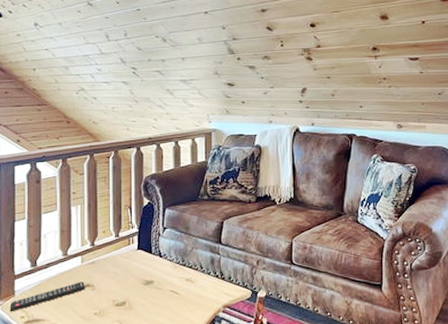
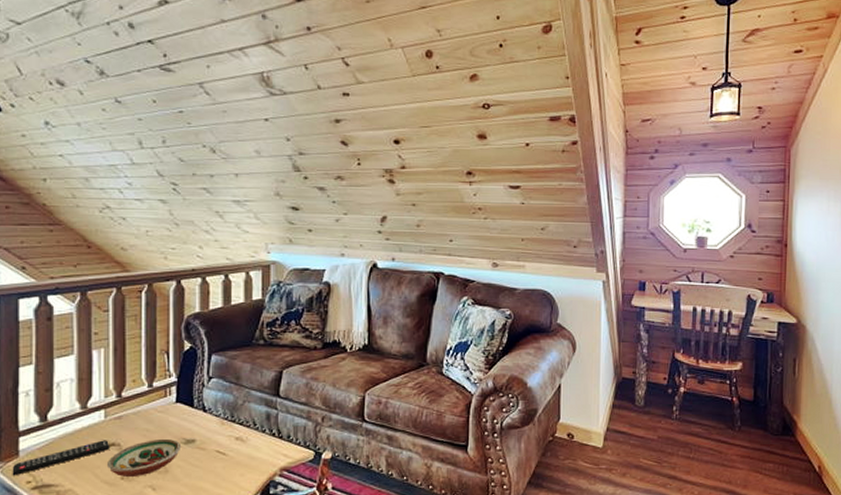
decorative bowl: none [84,280,143,313] -> present [108,438,182,477]

